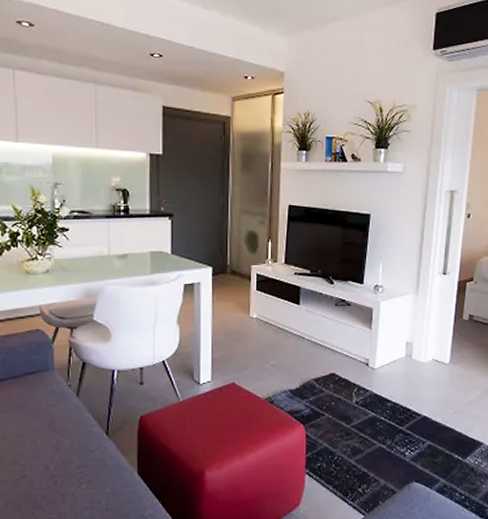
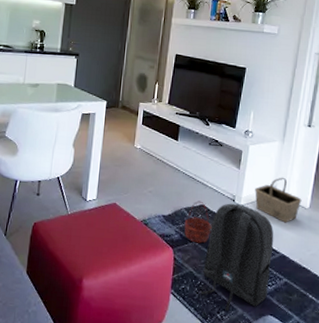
basket: none [314,369,345,416] -> present [184,200,212,243]
backpack: none [338,367,414,484] -> present [200,203,274,311]
basket: none [390,333,441,382] -> present [255,177,302,223]

